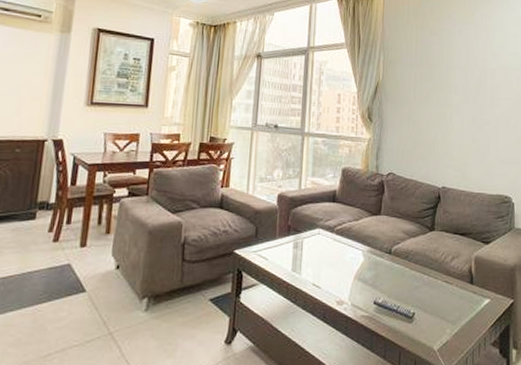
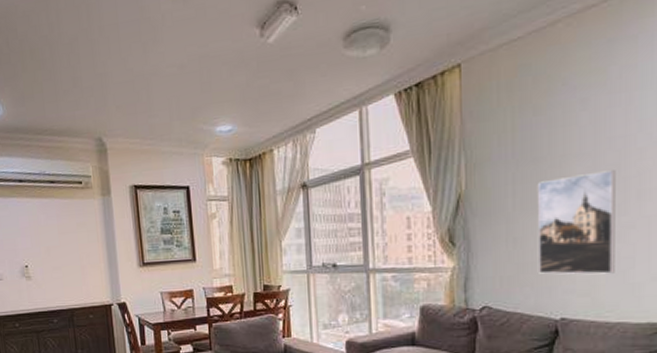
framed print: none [429,81,479,156] -> present [538,170,616,275]

